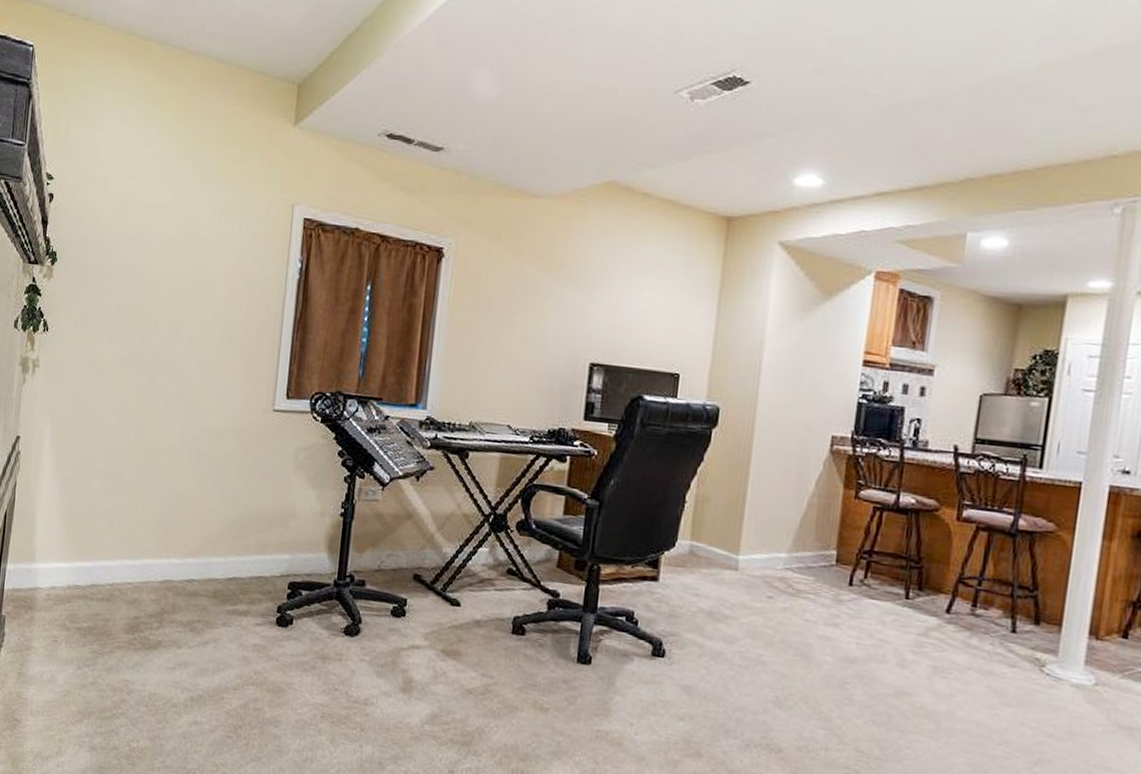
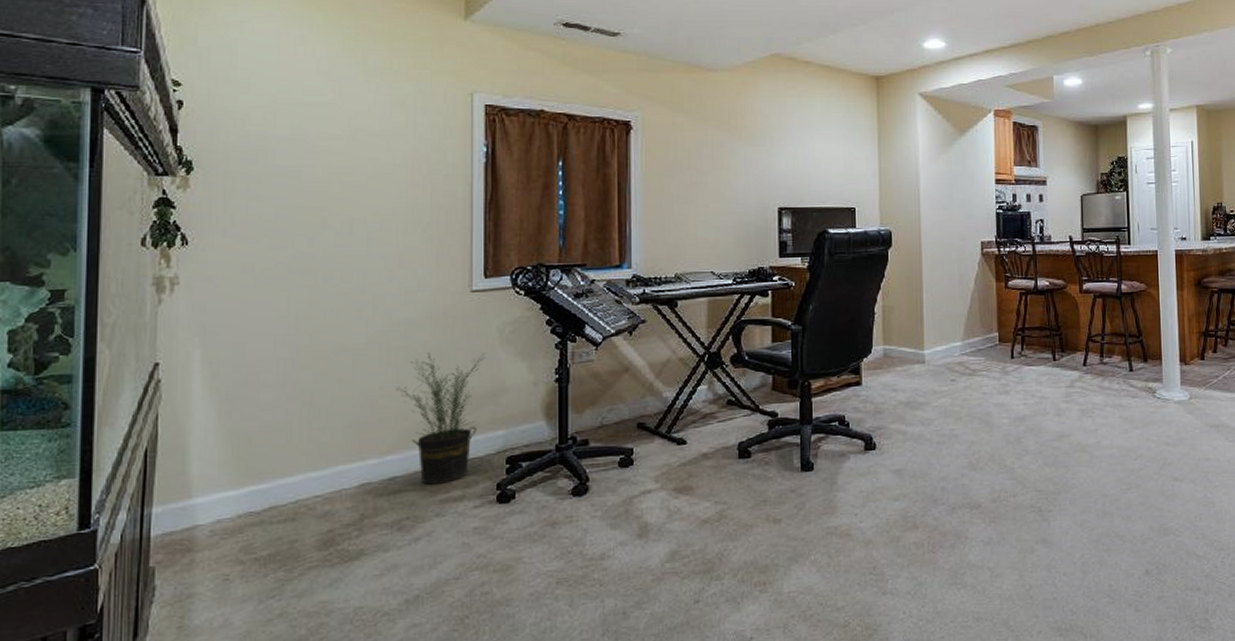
potted plant: none [200,465,280,596] -> present [396,352,485,485]

